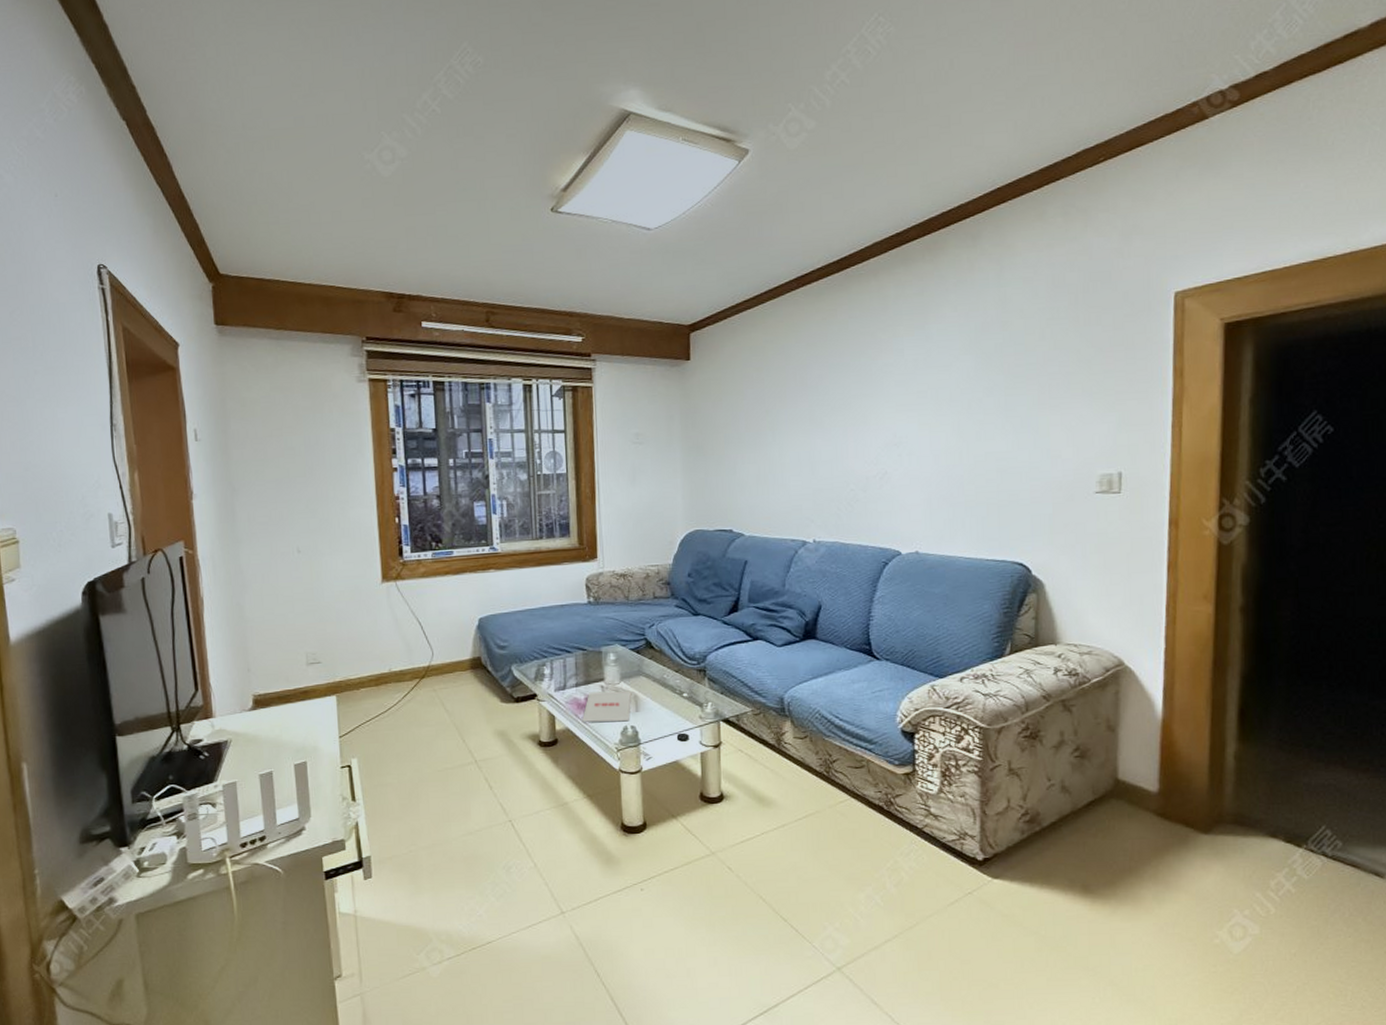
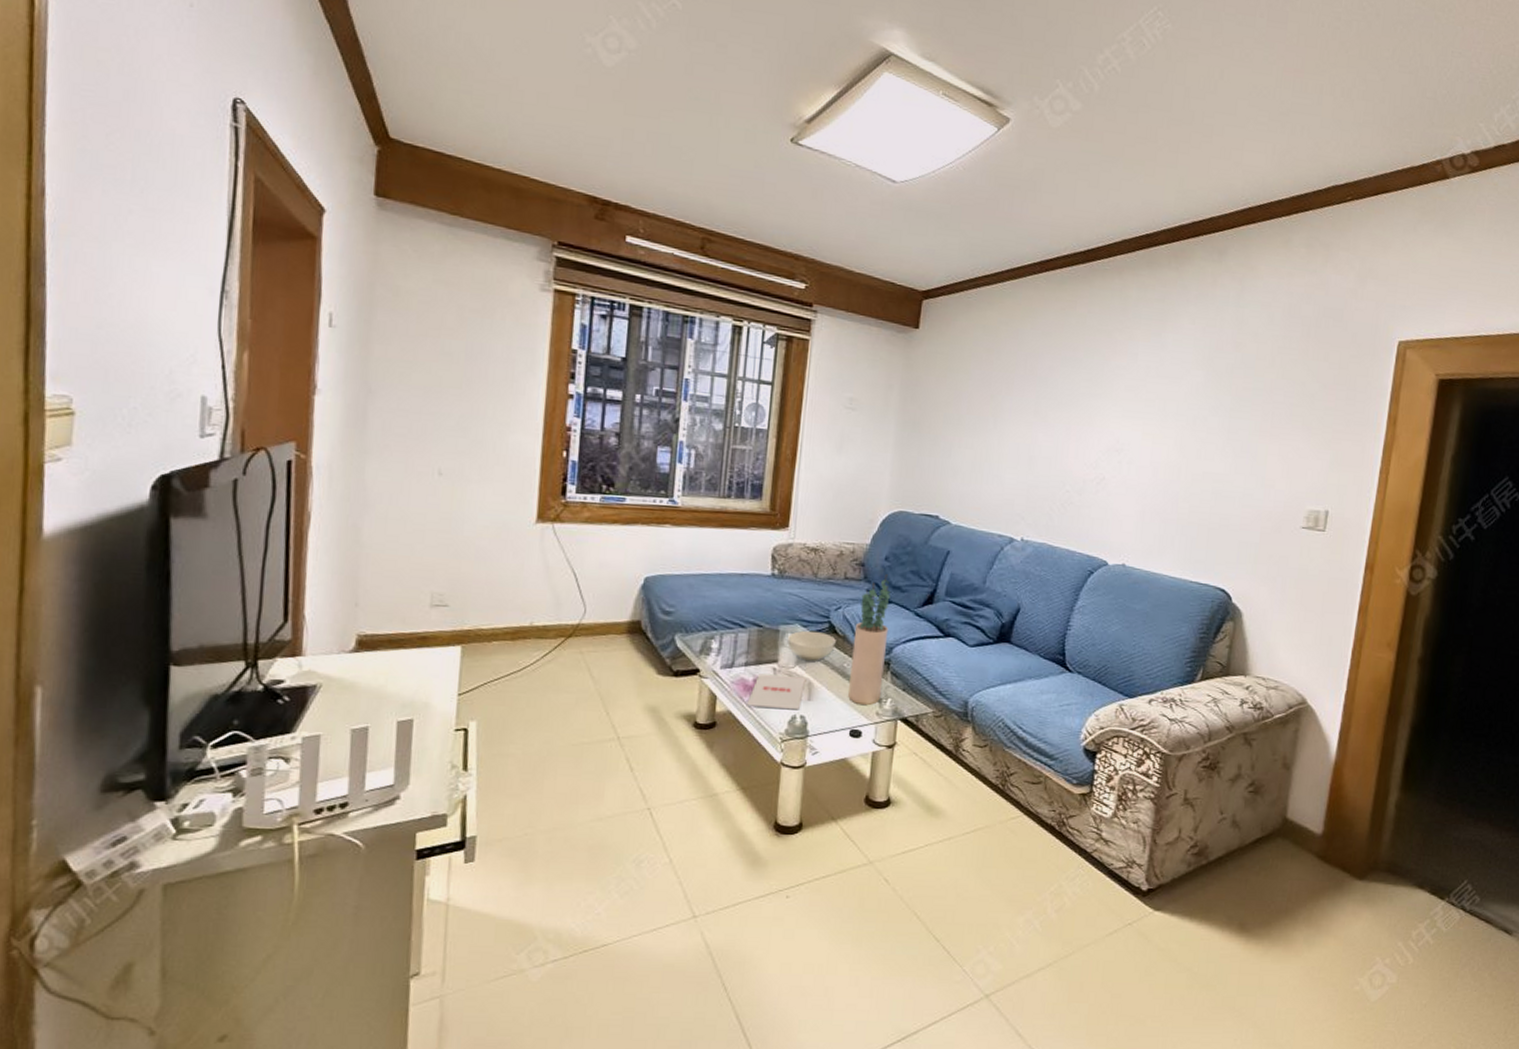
bowl: none [610,648,654,676] -> present [787,630,836,661]
vase: none [669,589,702,711] -> present [848,574,891,706]

